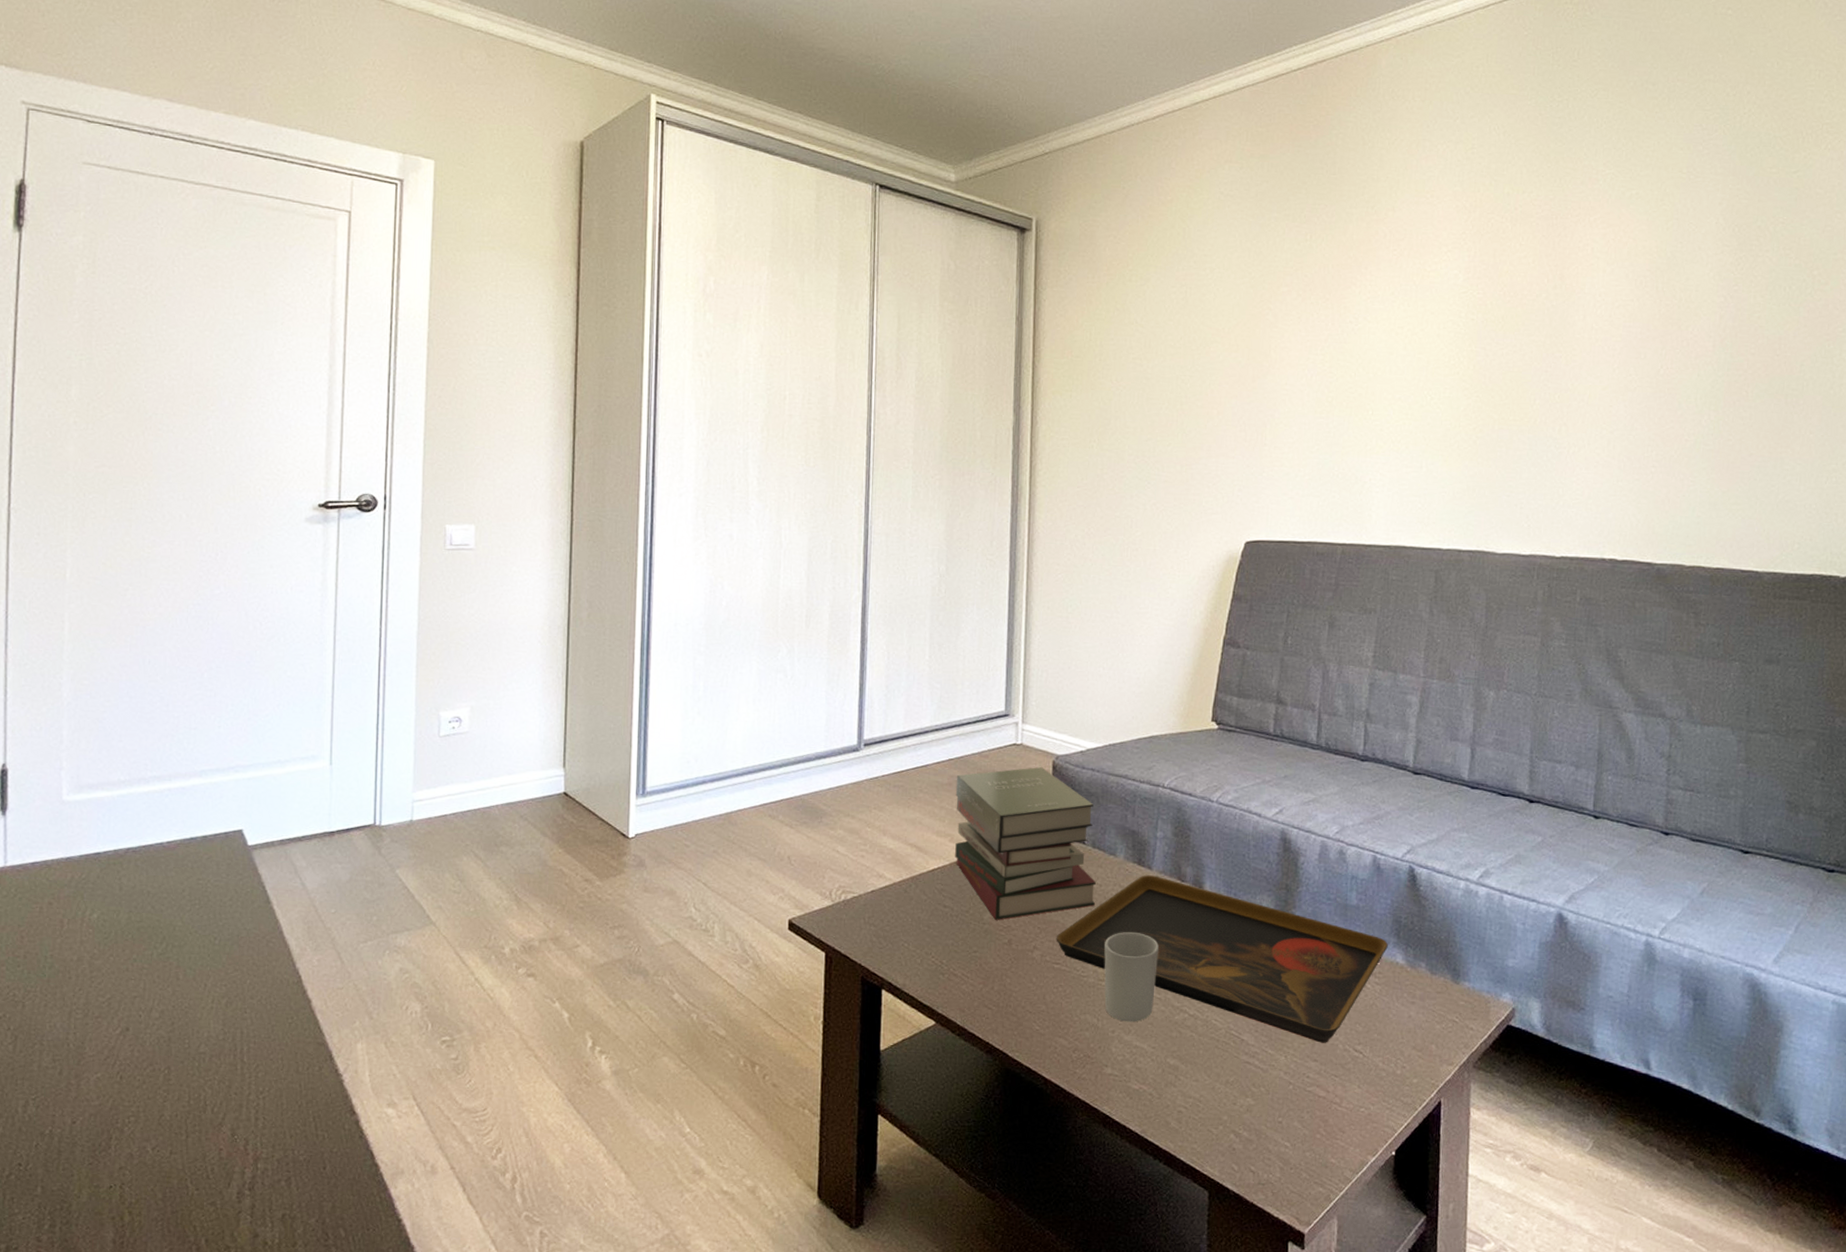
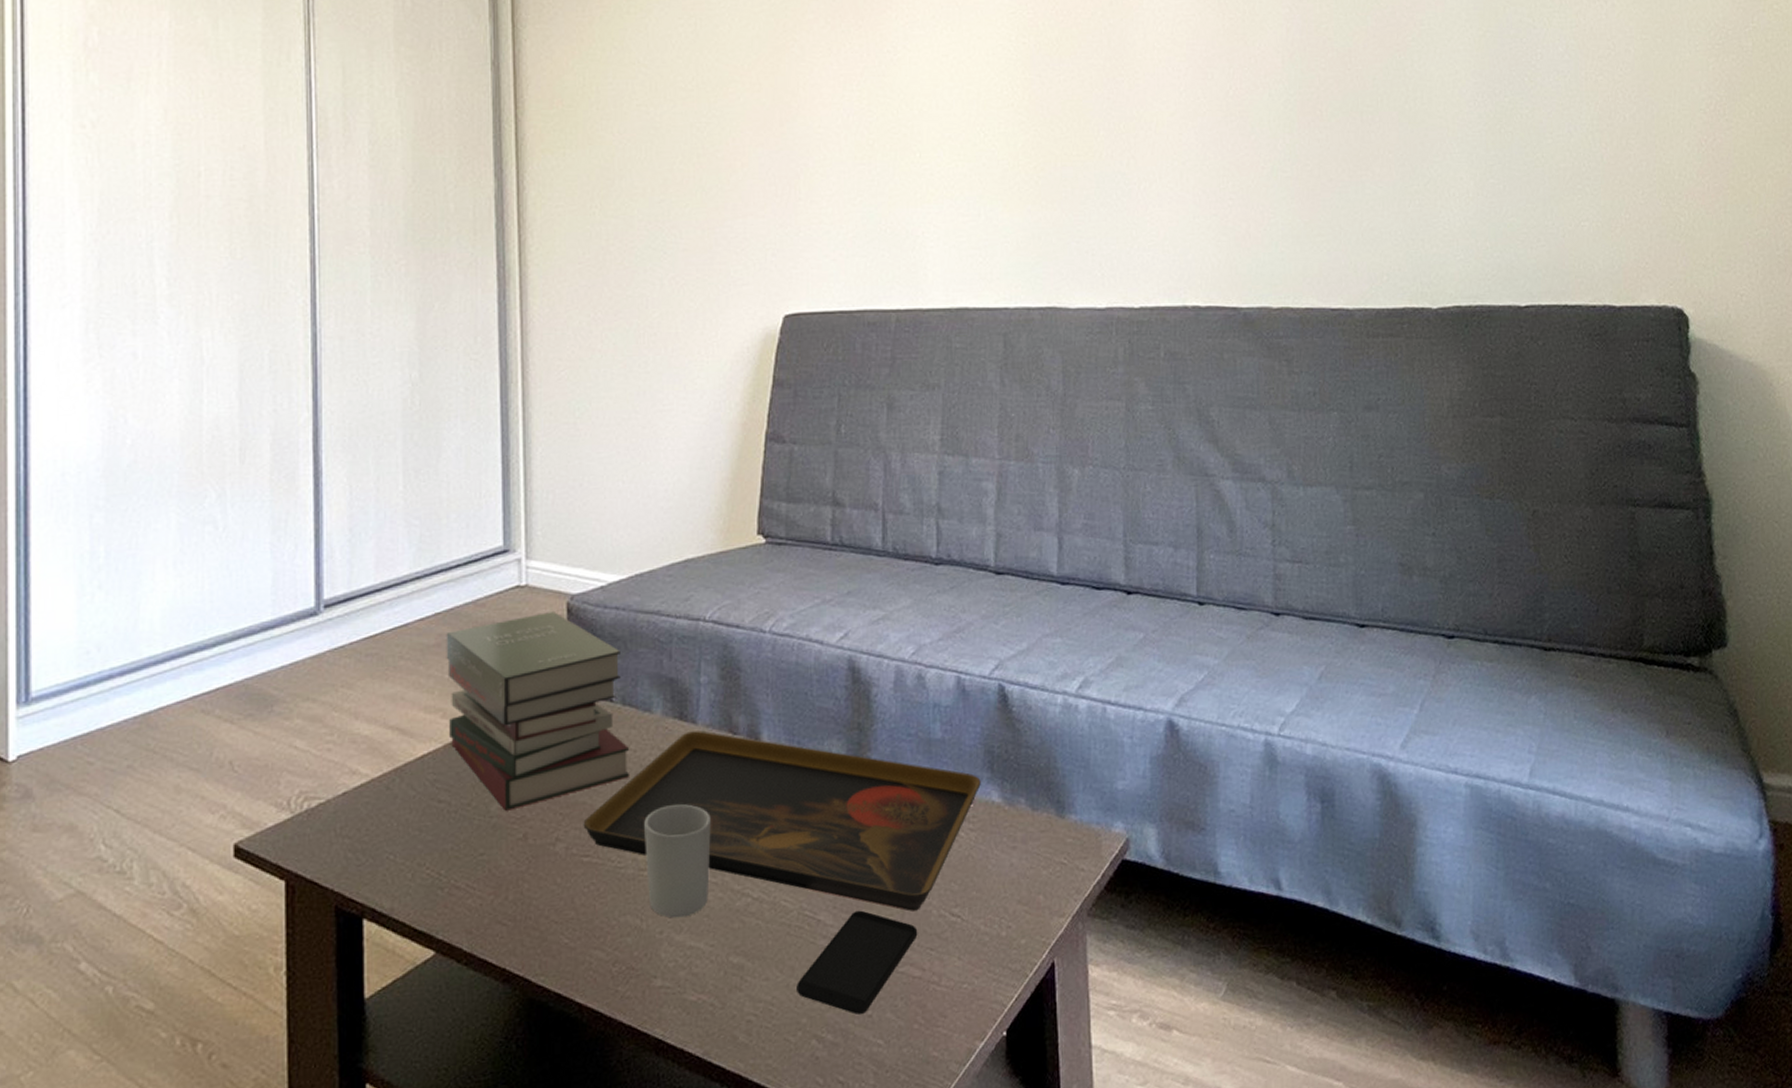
mobile phone: none [1221,1036,1325,1120] -> present [797,910,918,1015]

